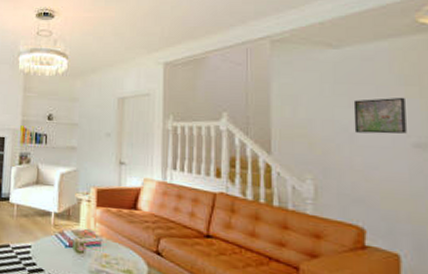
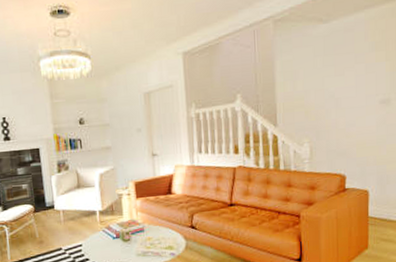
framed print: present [353,97,407,134] -> none [338,61,376,97]

